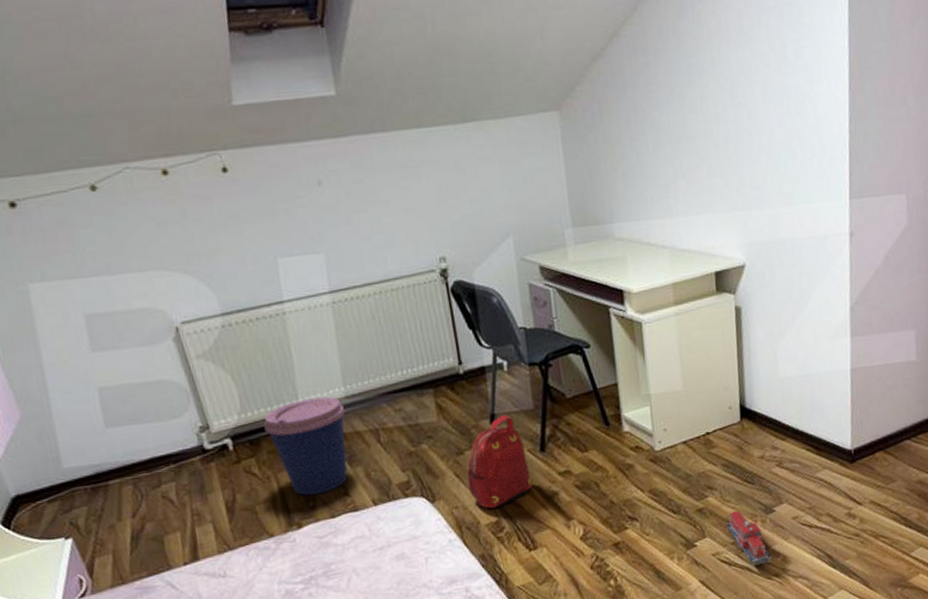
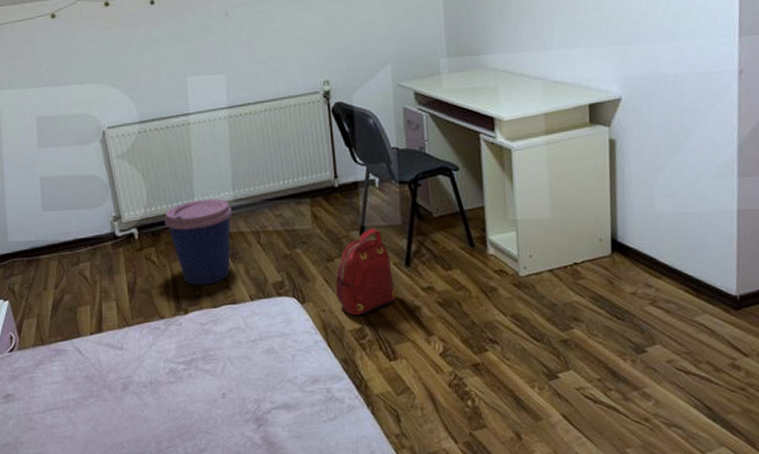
toy train: present [725,511,772,566] -> none [591,347,643,407]

